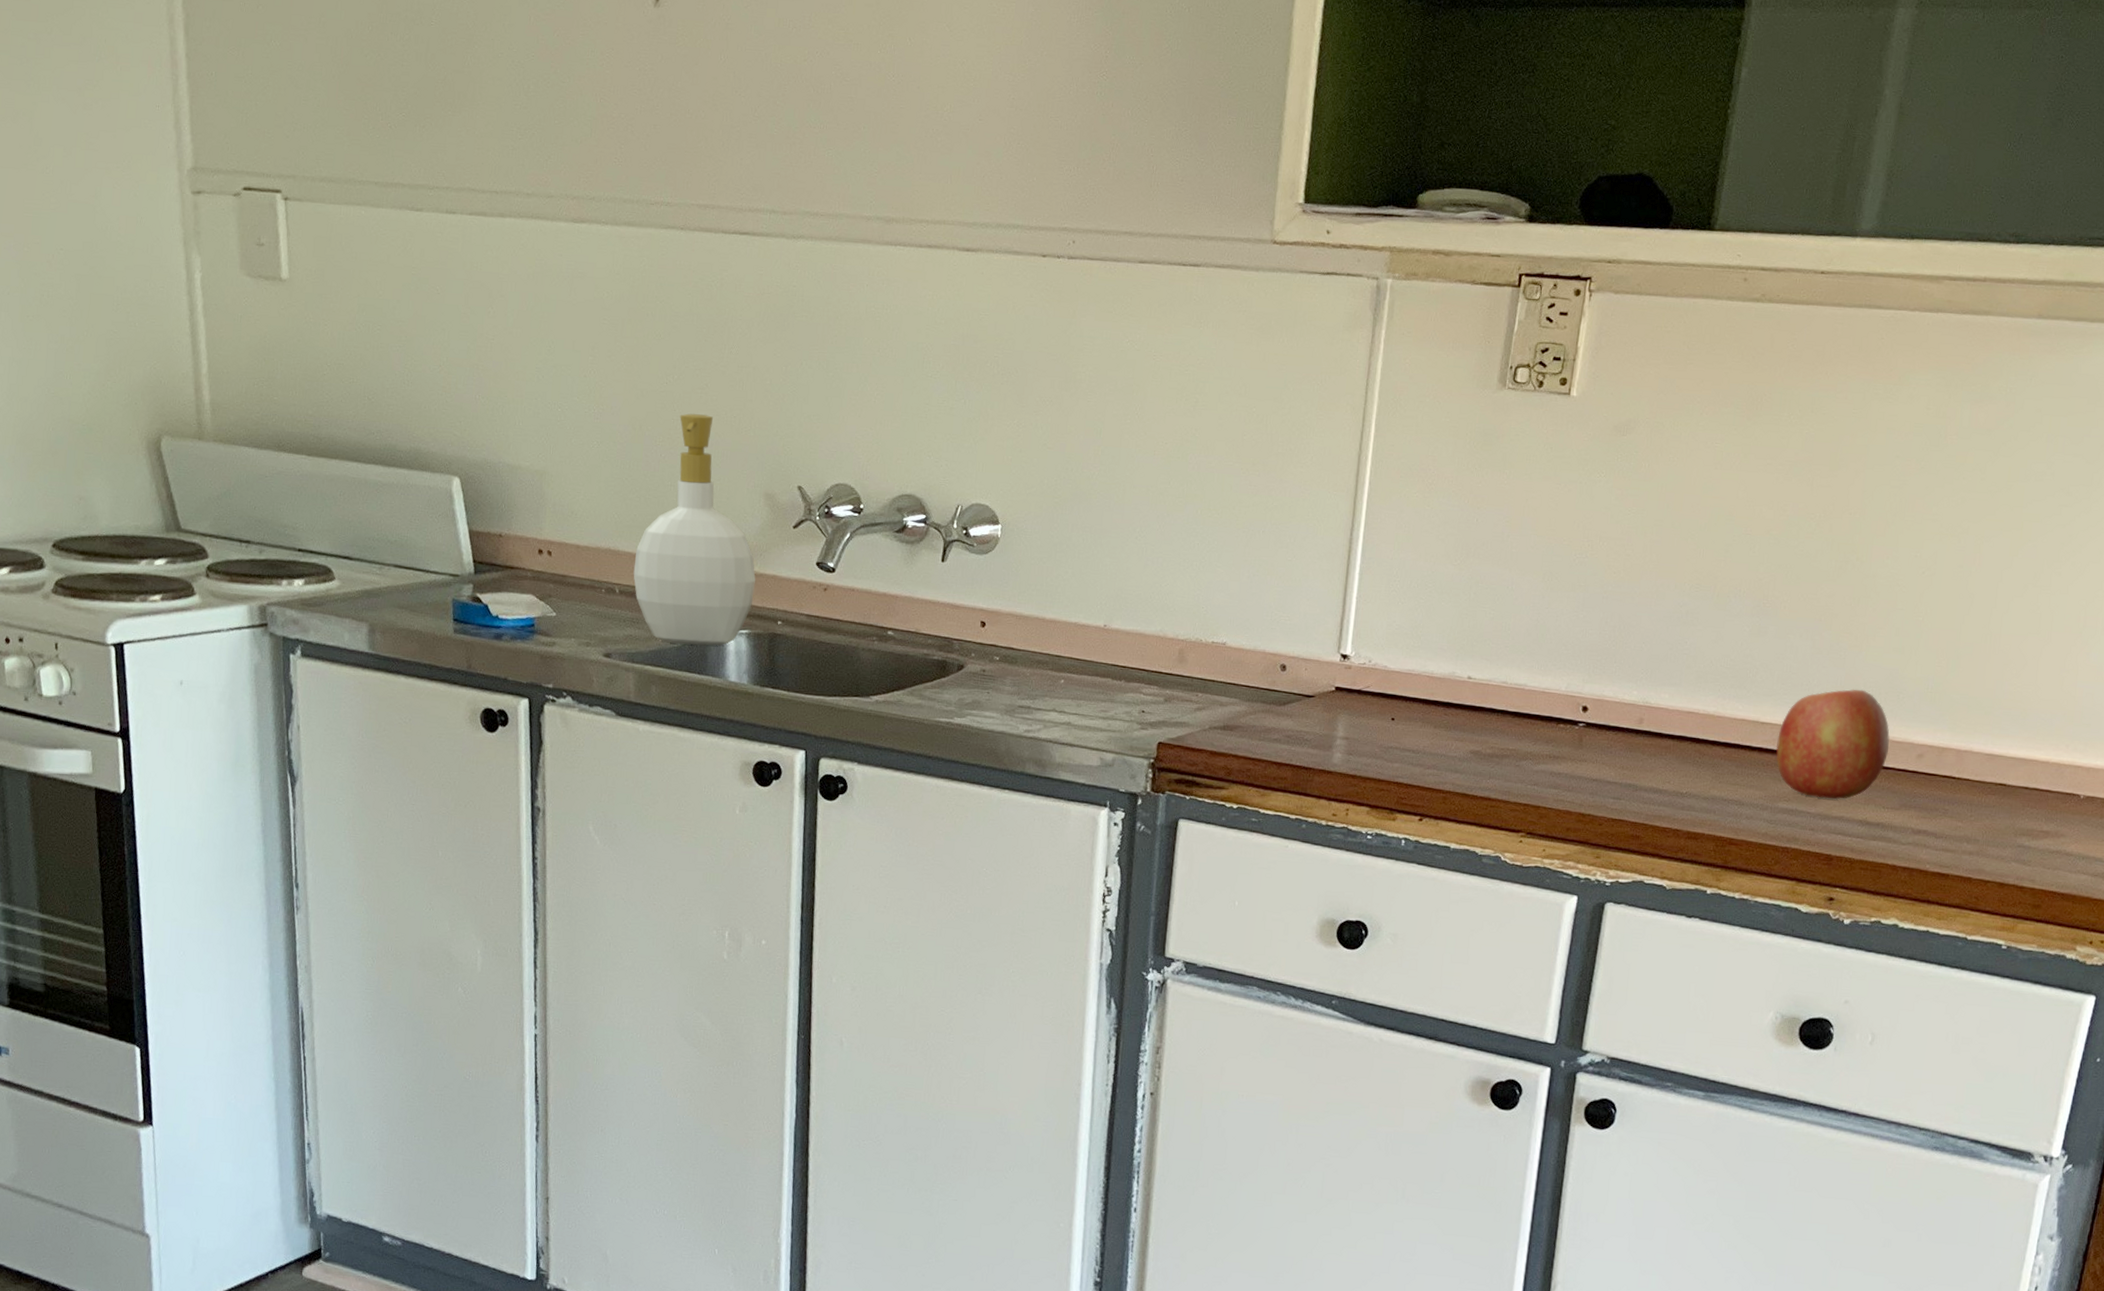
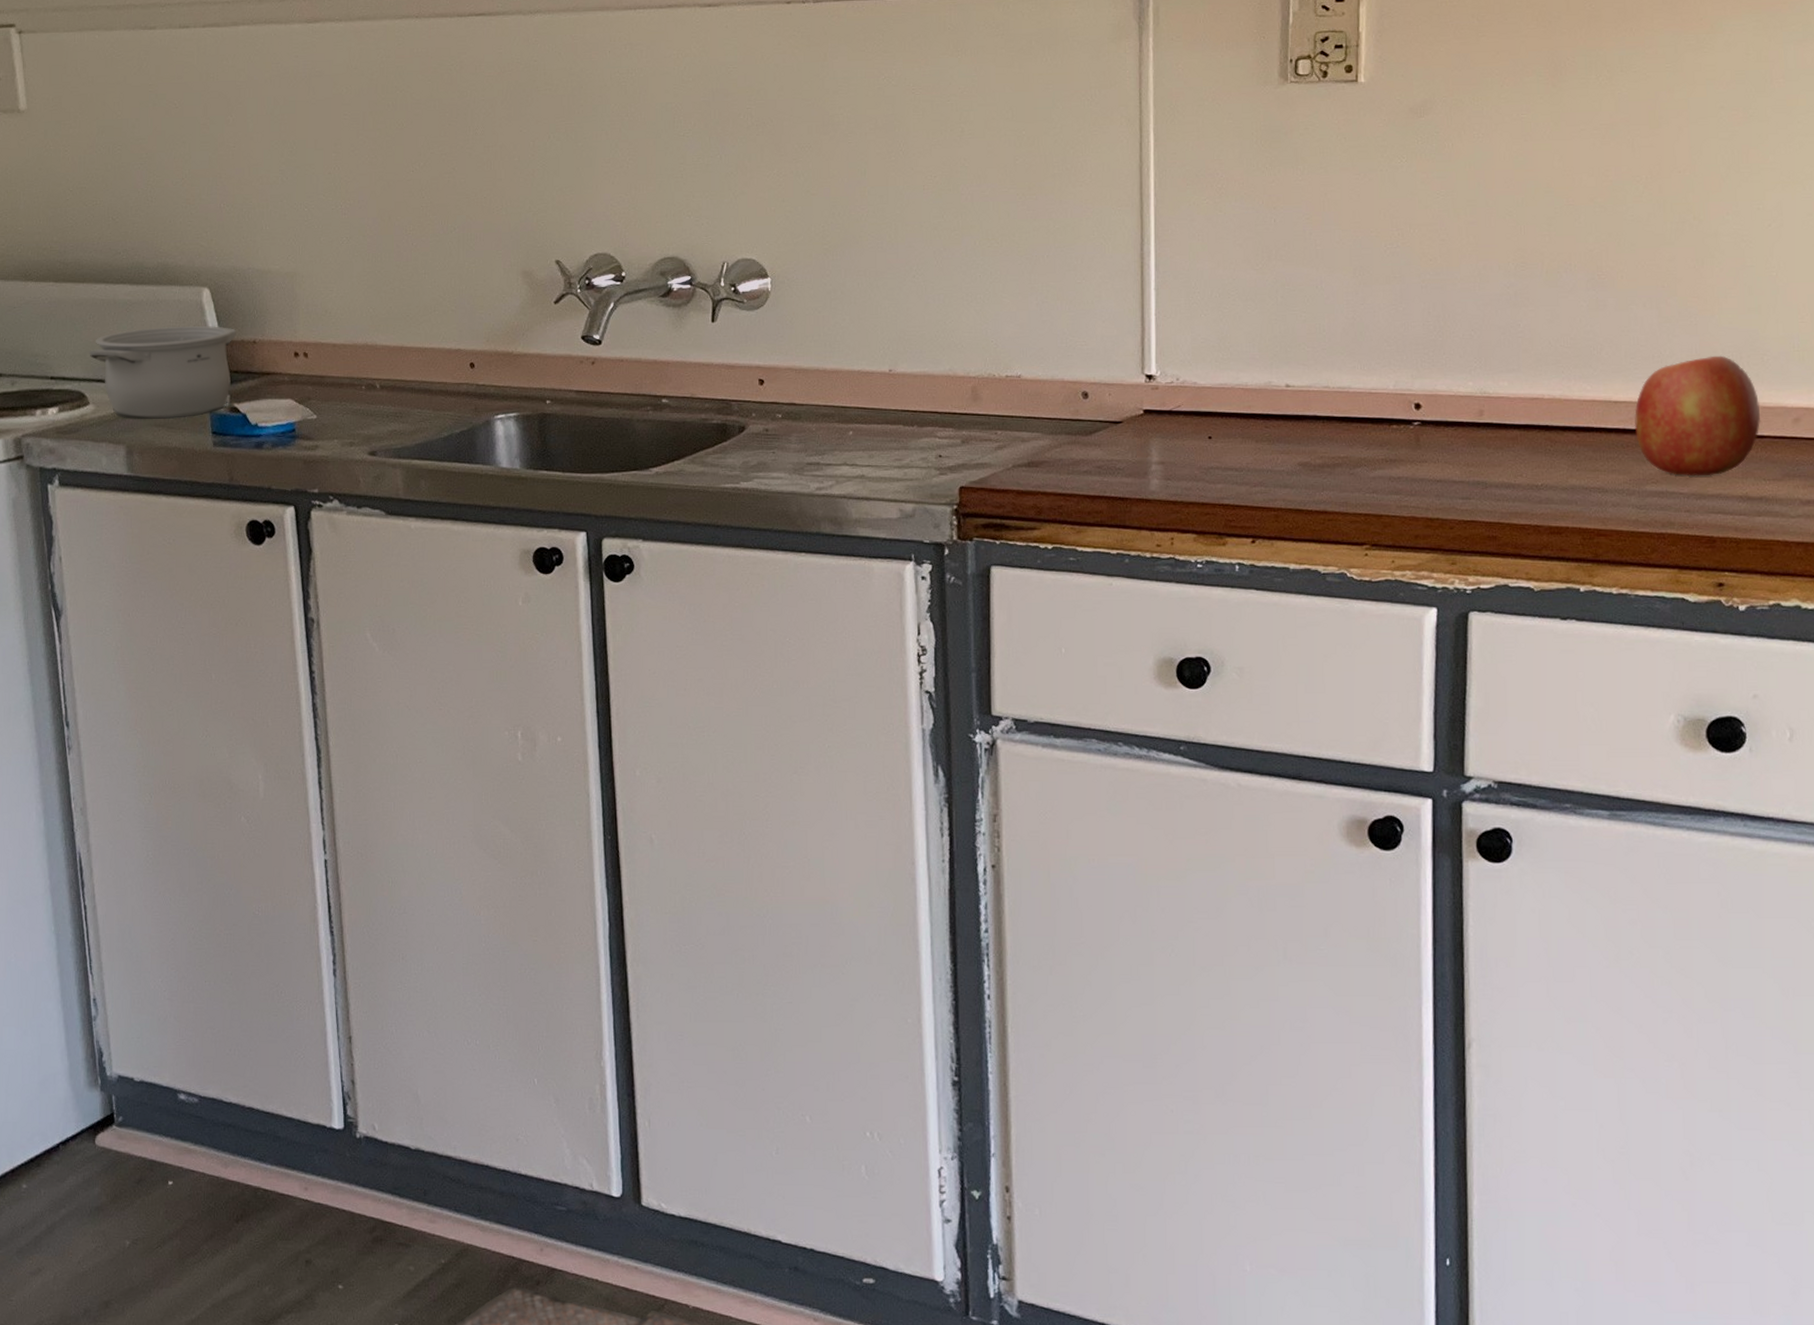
cooking pot: none [337,511,483,602] -> present [89,326,236,420]
soap bottle: present [633,413,756,646] -> none [393,199,521,434]

